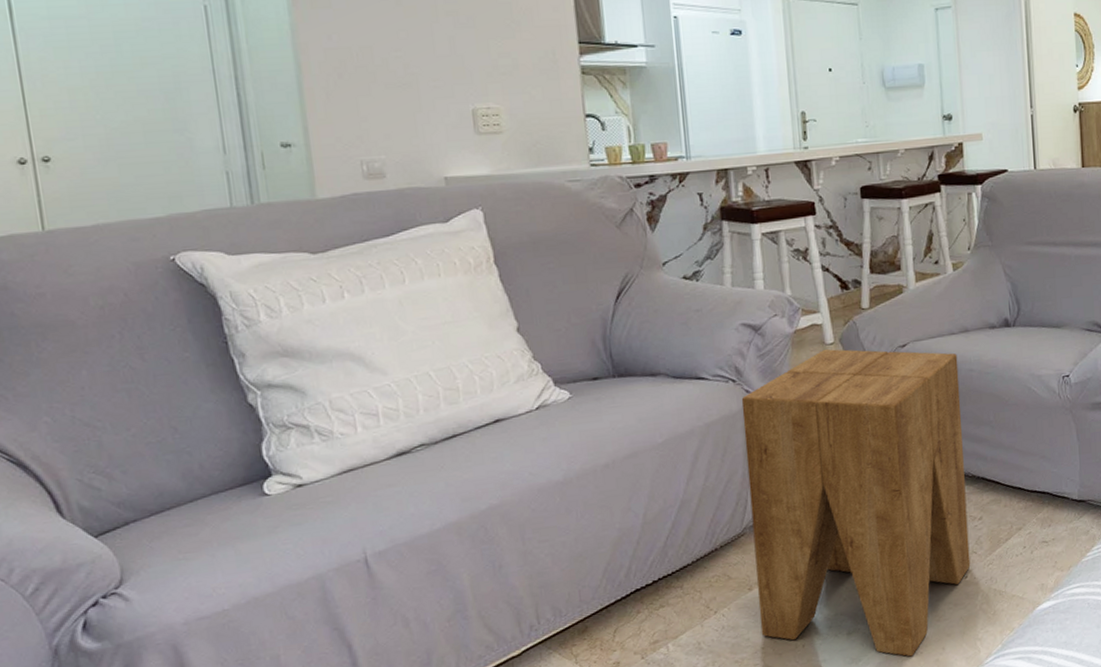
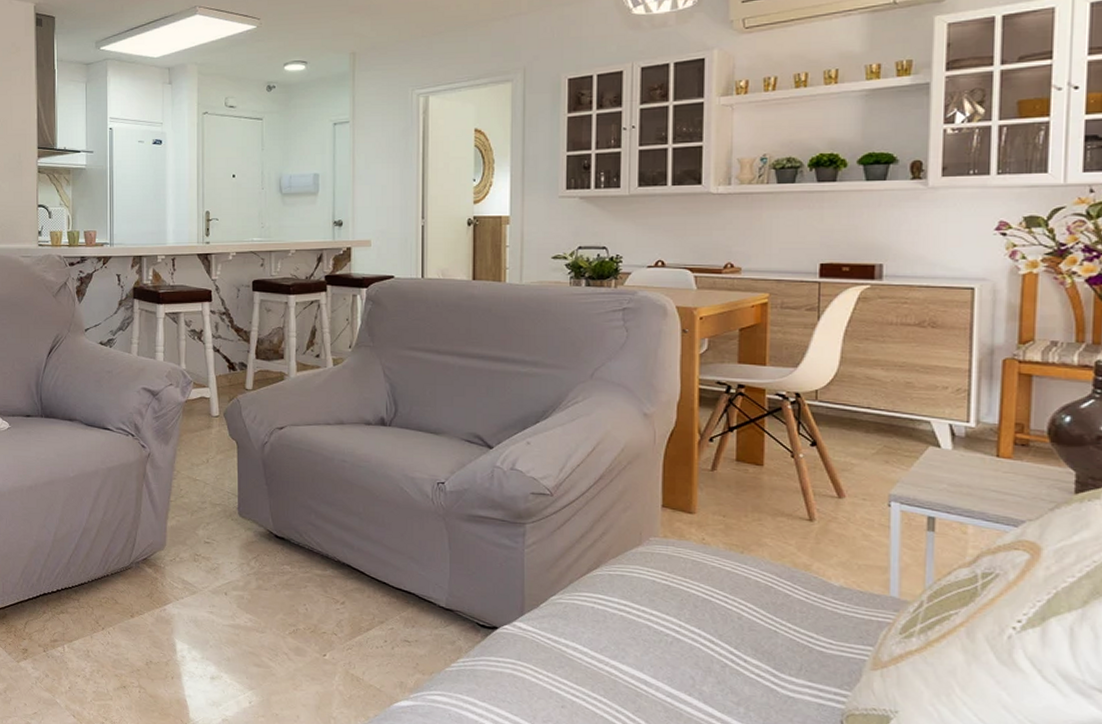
side table: present [741,348,971,657] -> none [137,420,332,716]

